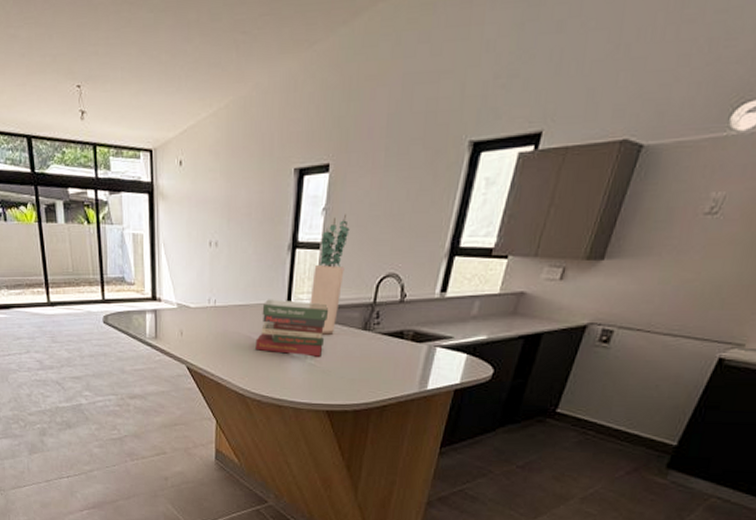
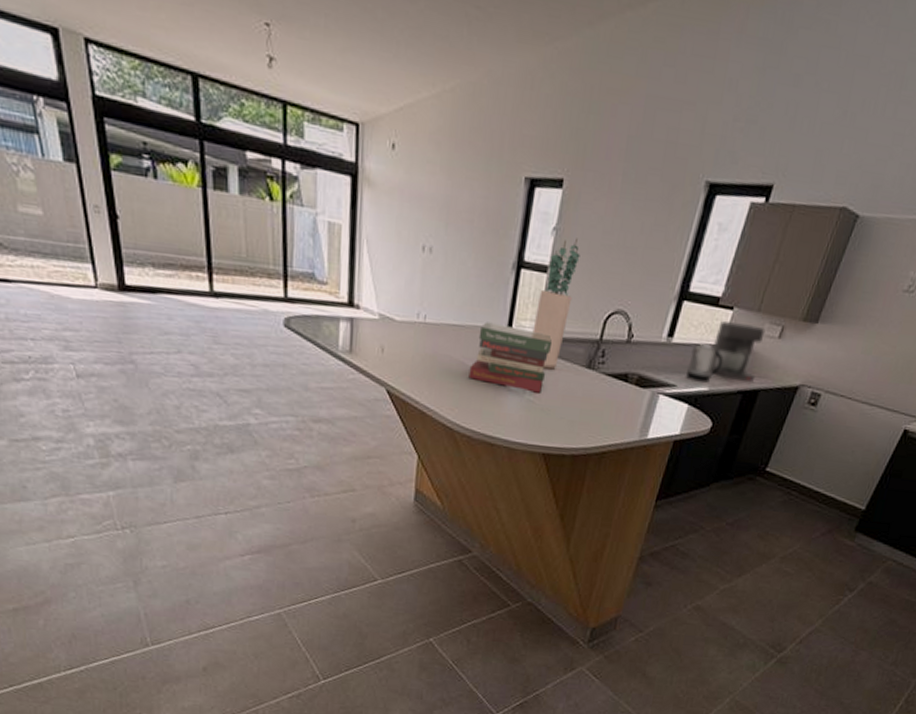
kettle: none [461,295,501,331] -> present [685,344,724,383]
coffee maker: none [489,270,545,327] -> present [711,321,766,383]

